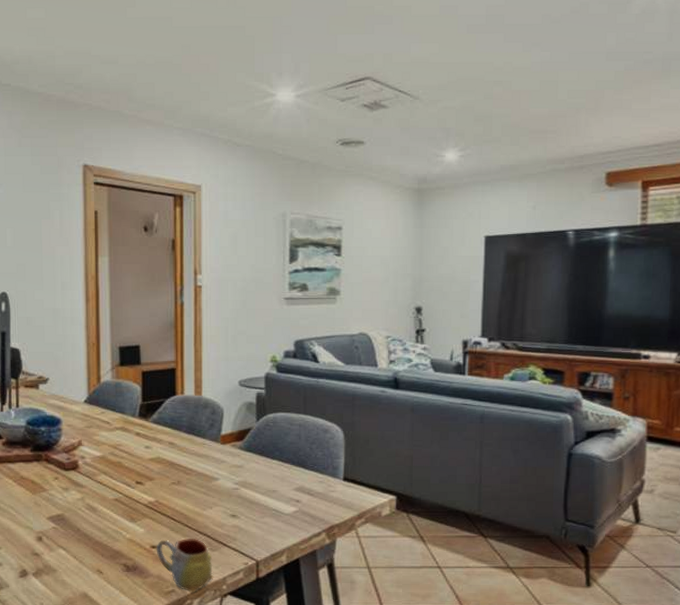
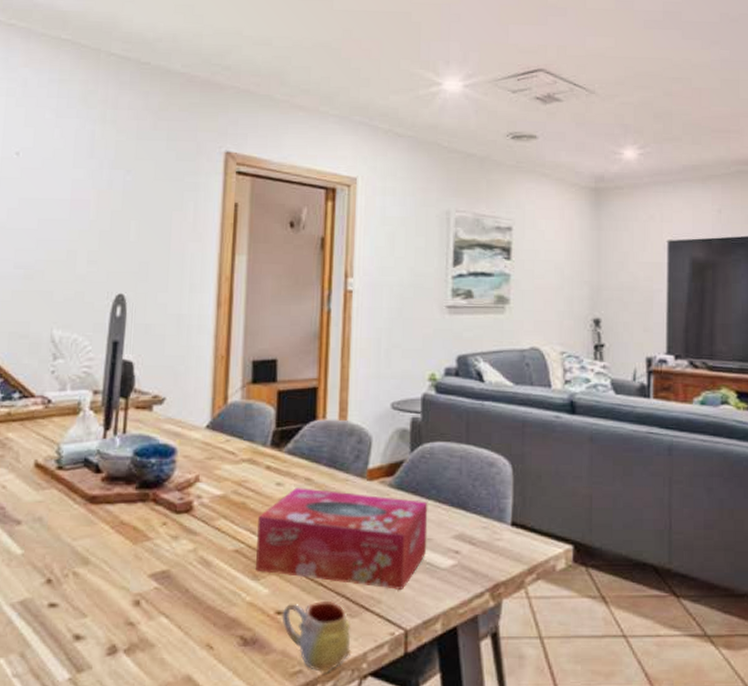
tissue box: none [132,450,273,530] -> present [256,488,428,590]

